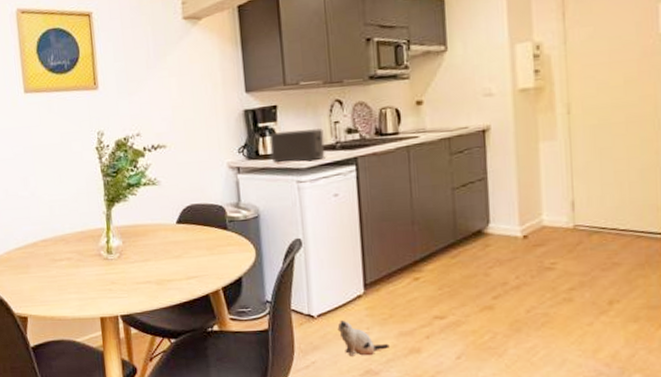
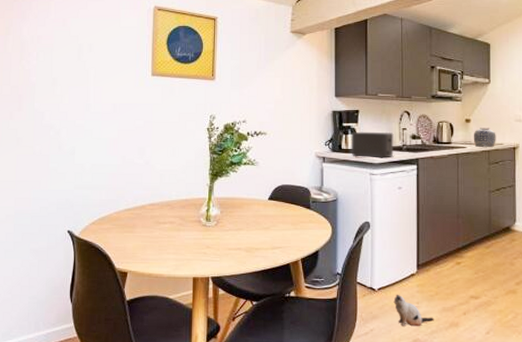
decorative jar: none [427,108,459,135] -> present [473,128,496,147]

